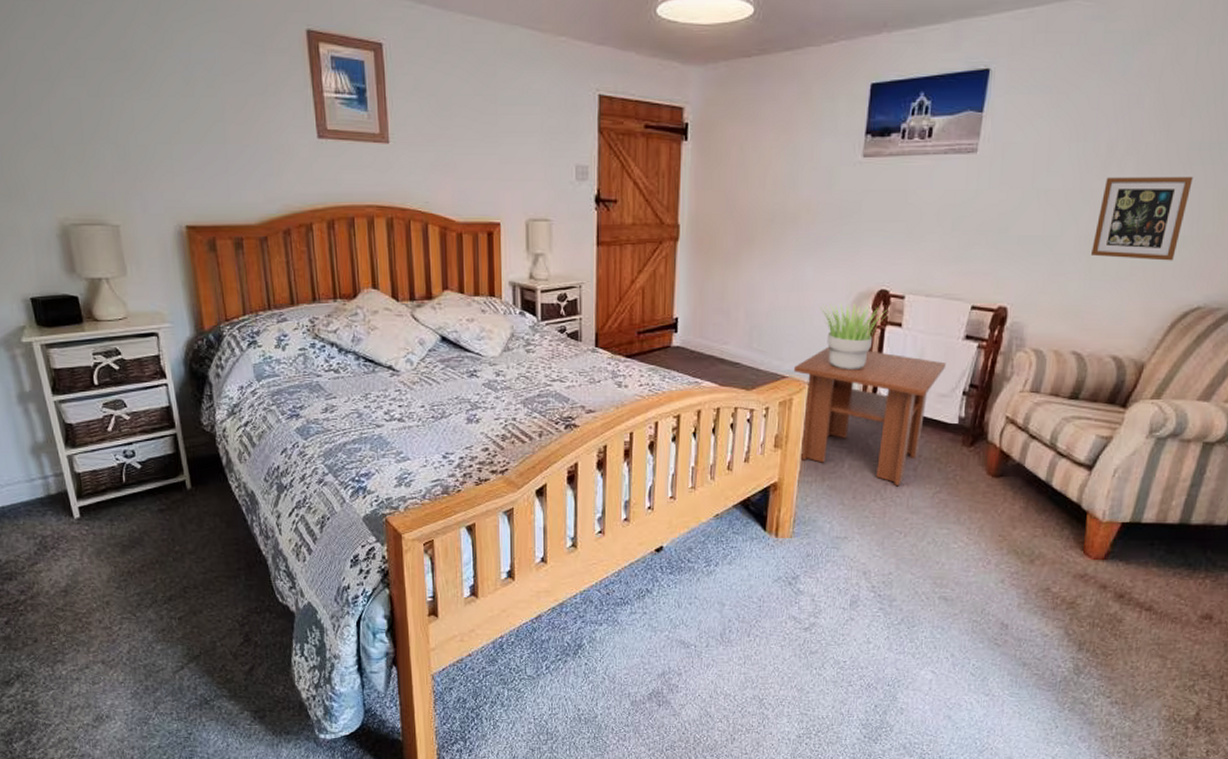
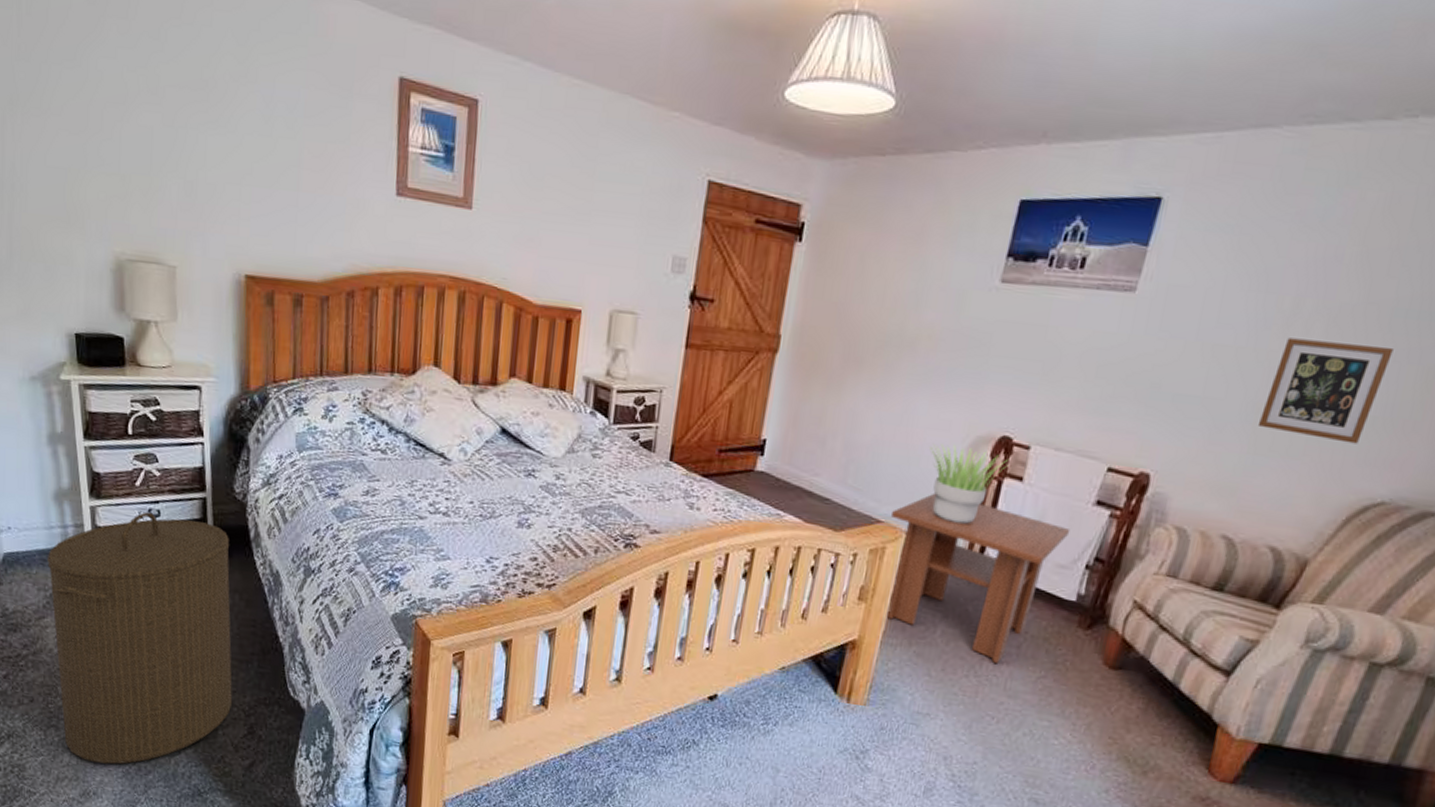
laundry hamper: none [32,454,227,688] -> present [48,511,233,765]

